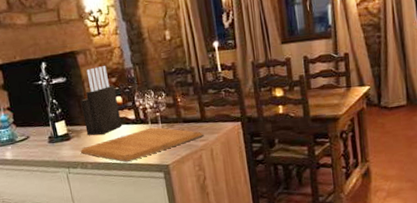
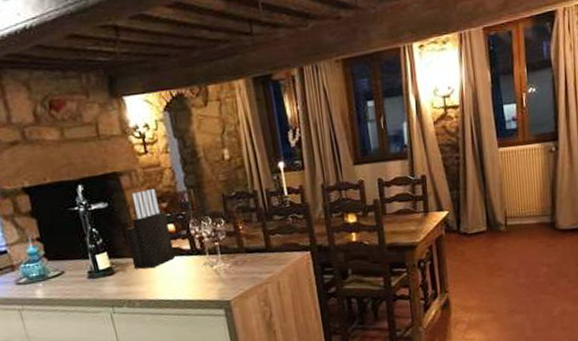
chopping board: present [80,127,205,163] -> none [126,258,270,300]

